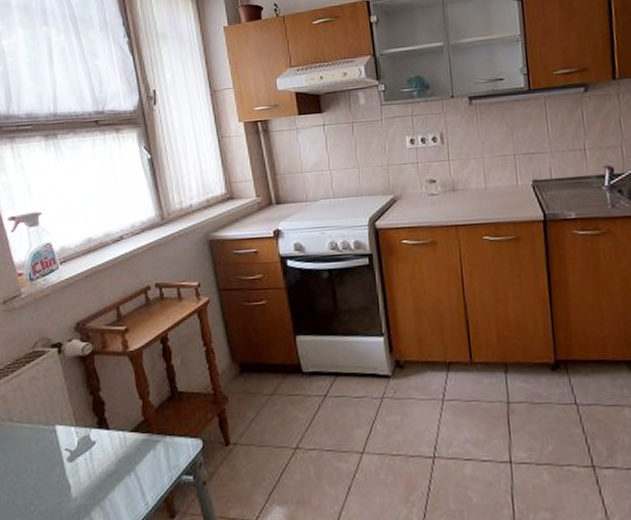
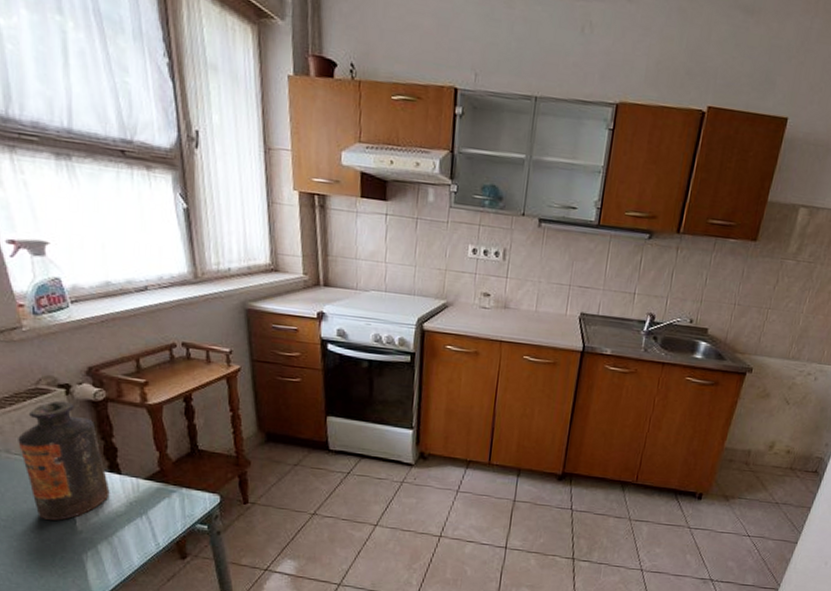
bottle: none [19,360,100,489] -> present [18,400,110,521]

